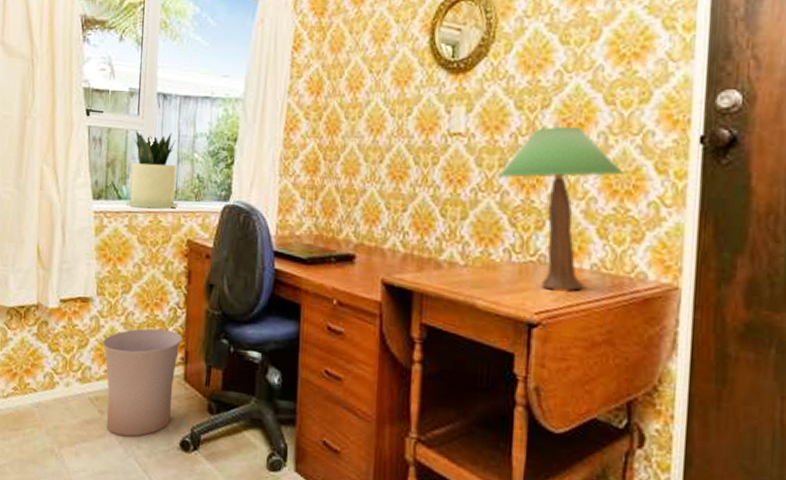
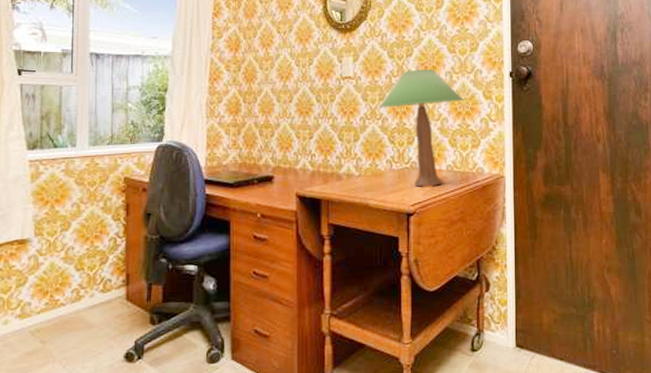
waste bin: present [102,328,182,437] -> none [42,258,123,360]
planter: present [125,131,179,210] -> none [61,87,115,155]

